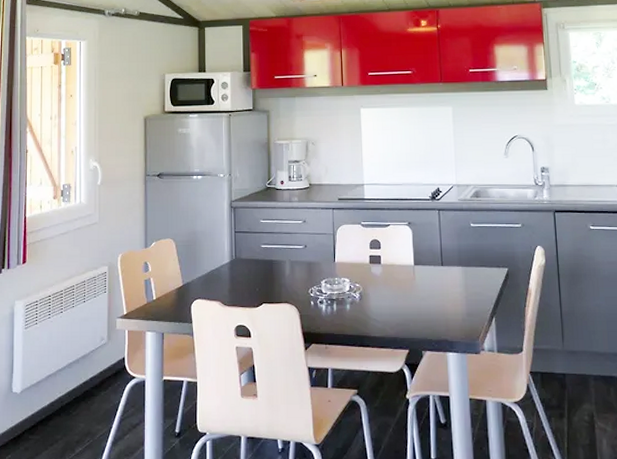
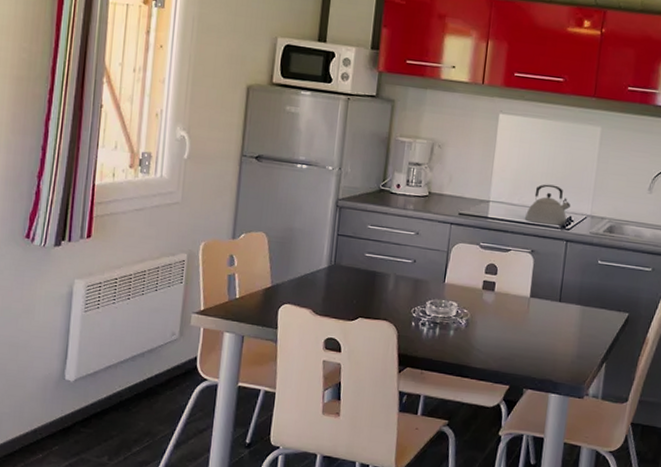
kettle: none [398,162,437,199] -> present [525,184,571,226]

